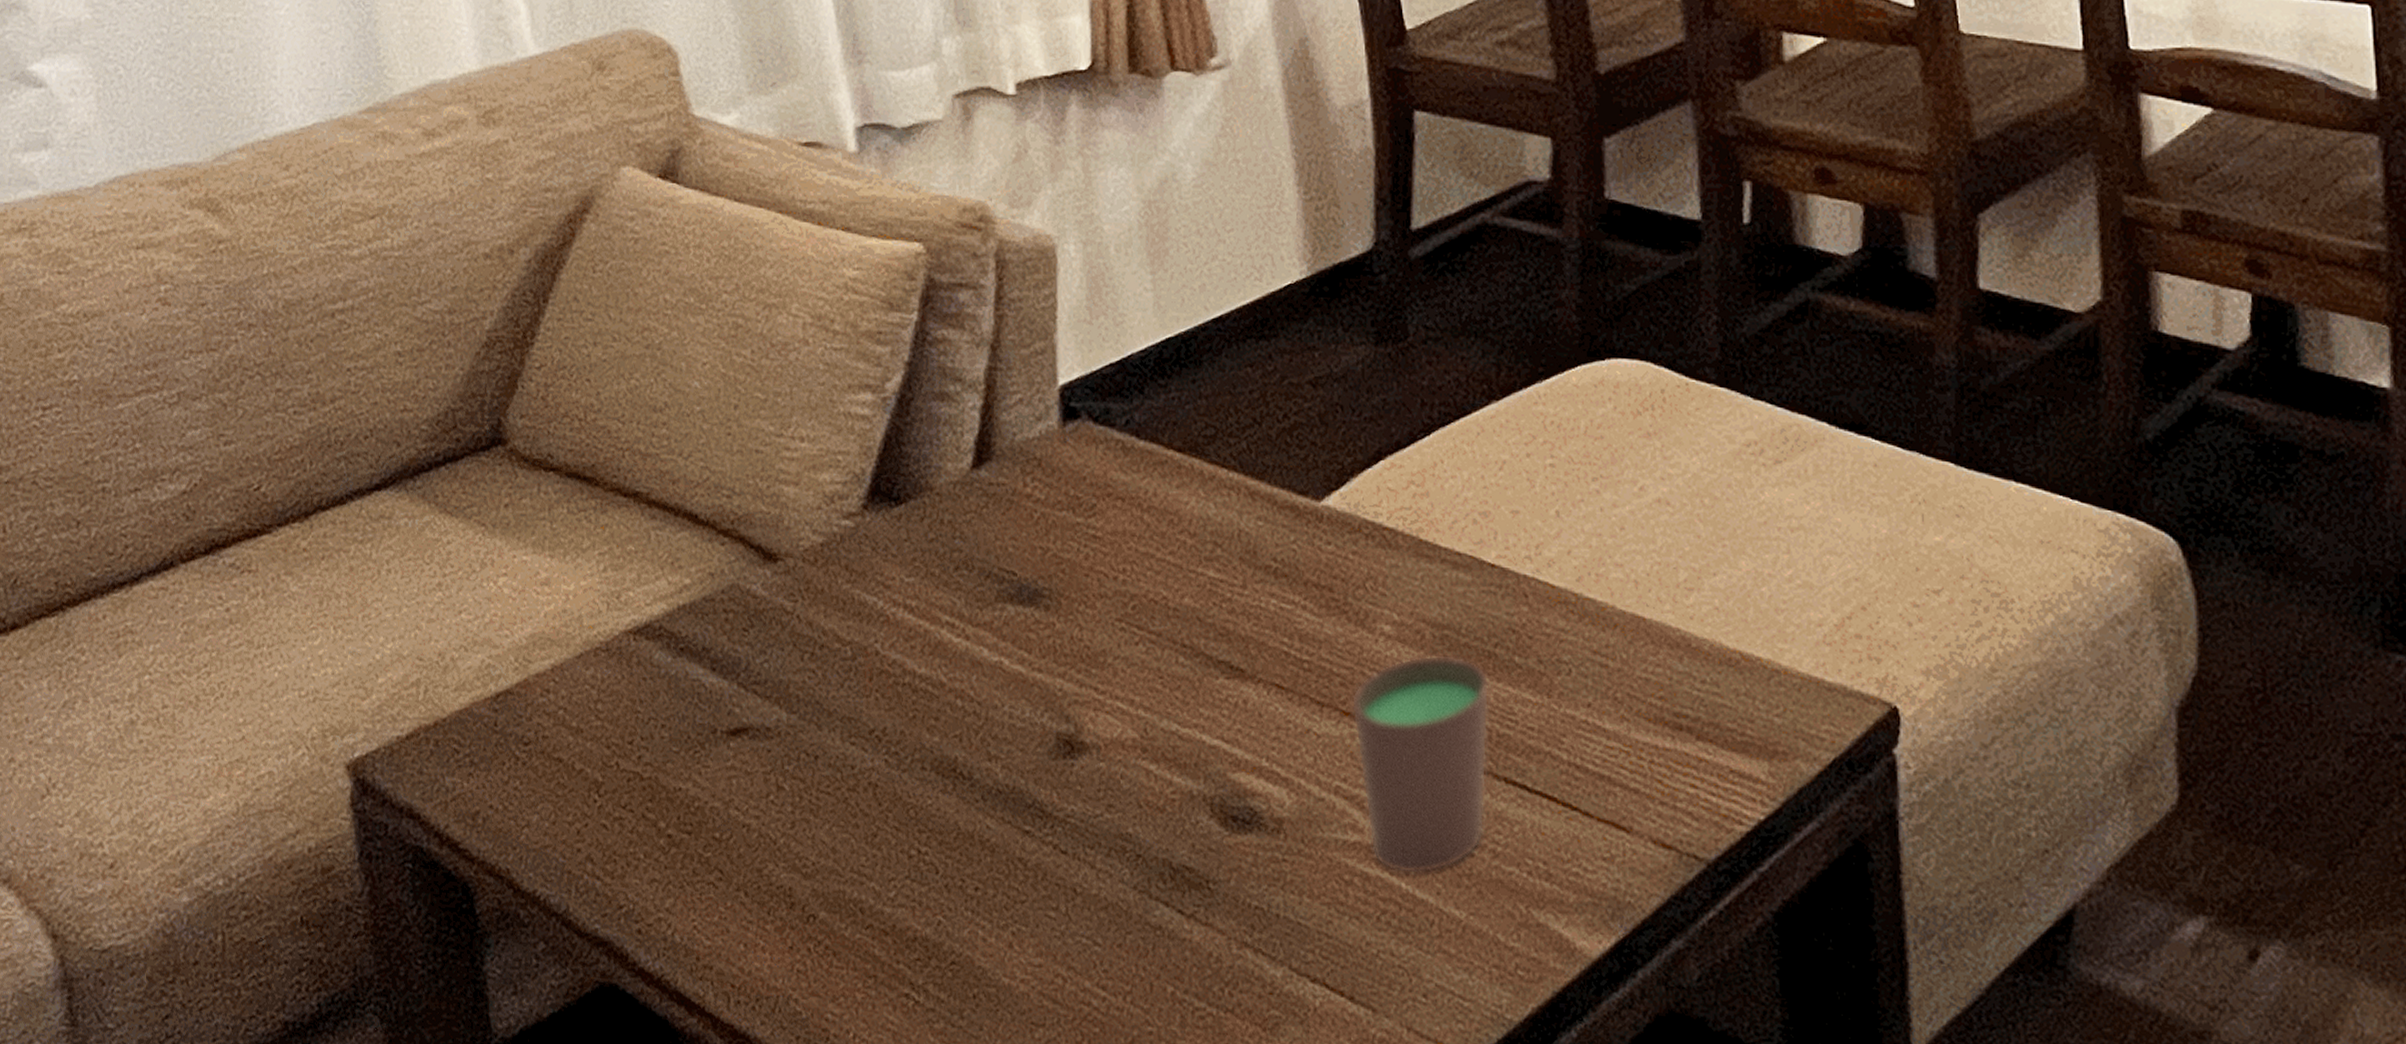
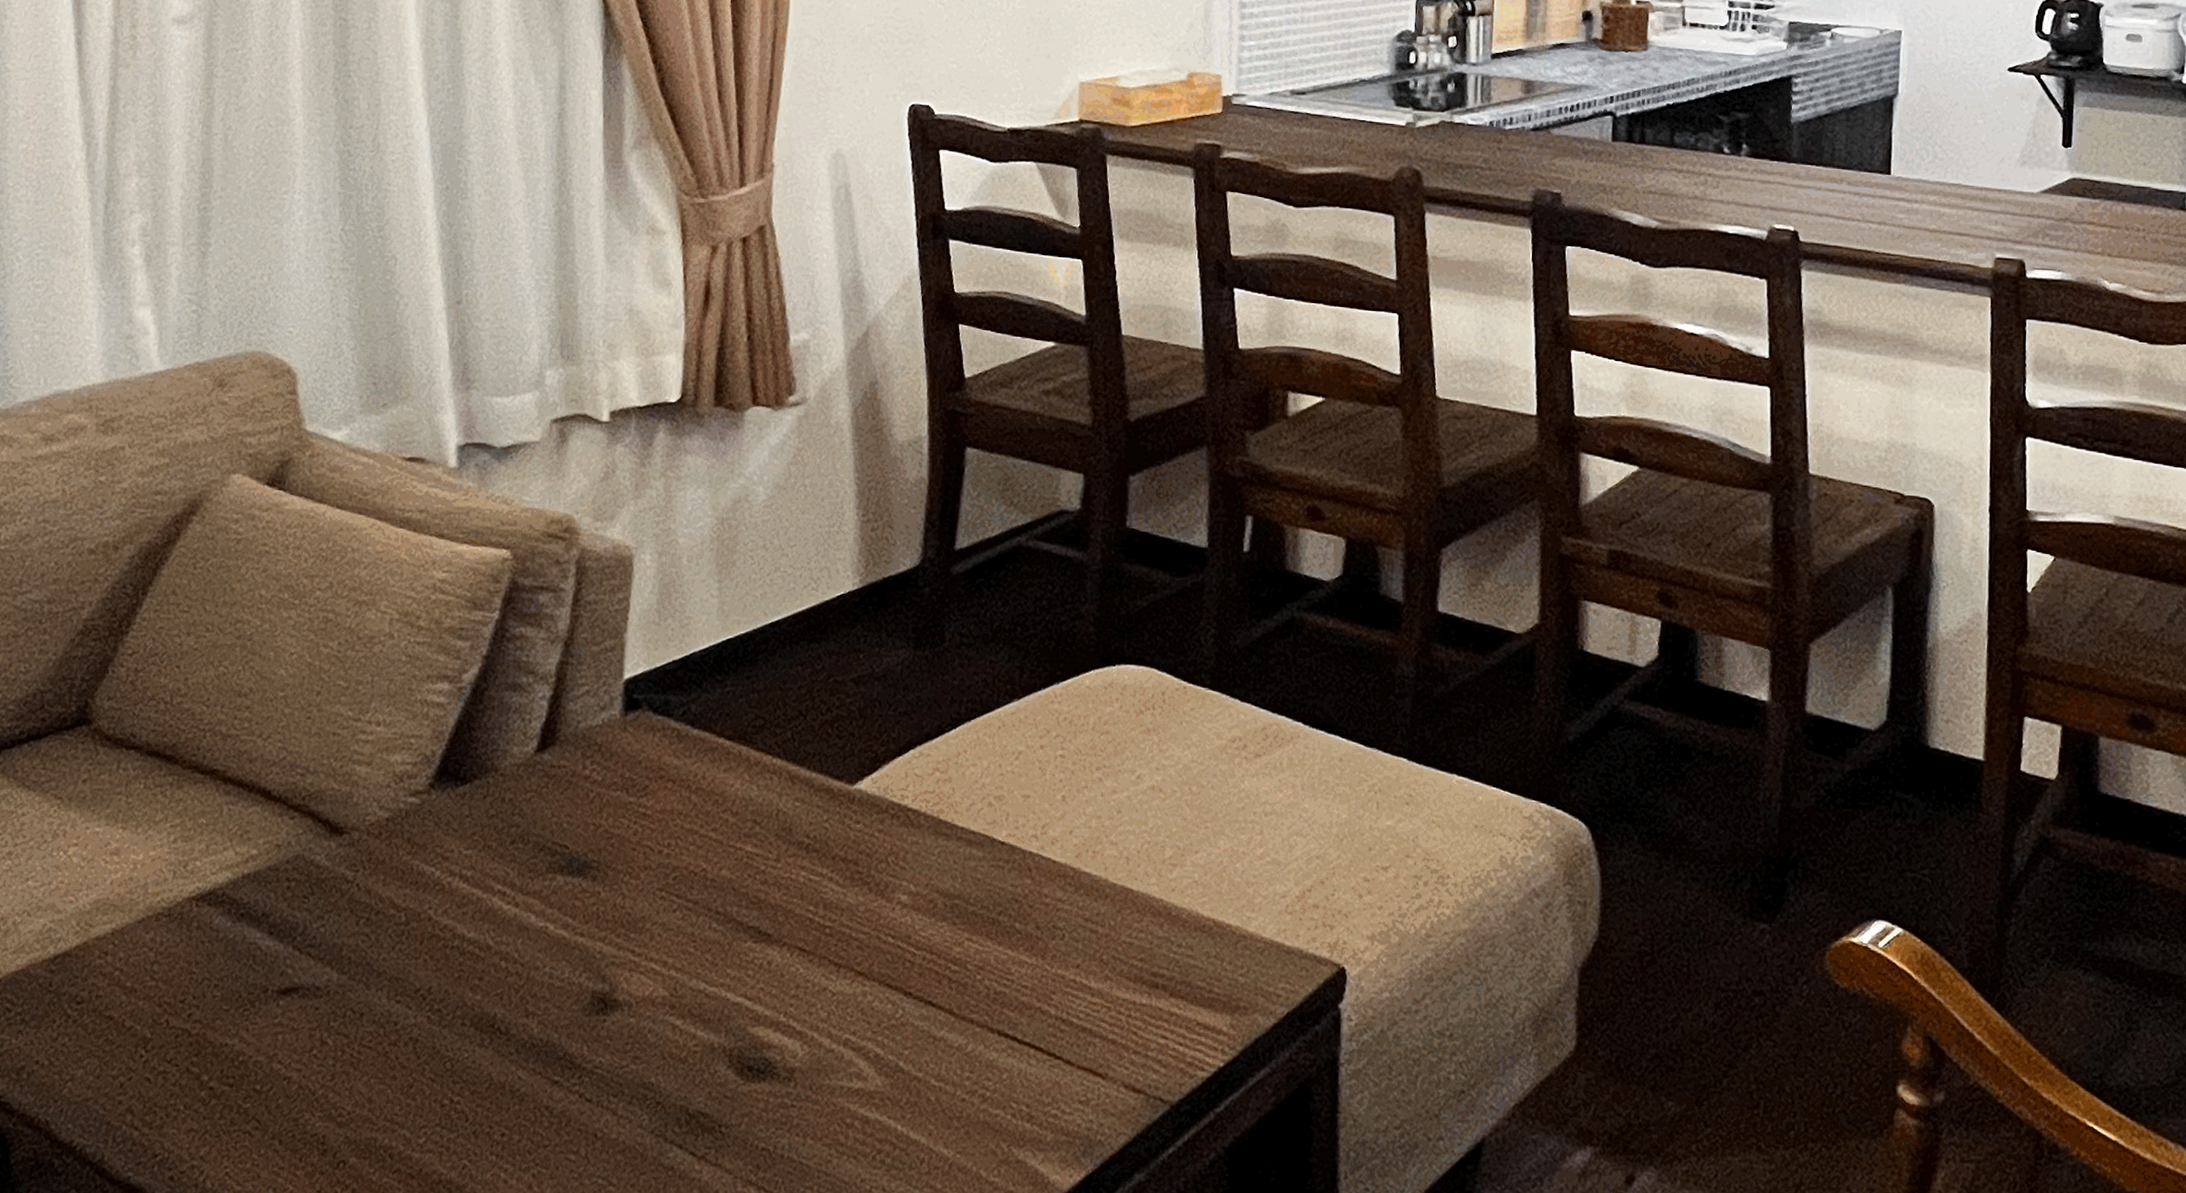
cup: present [1351,654,1490,875] -> none [866,921,992,1118]

